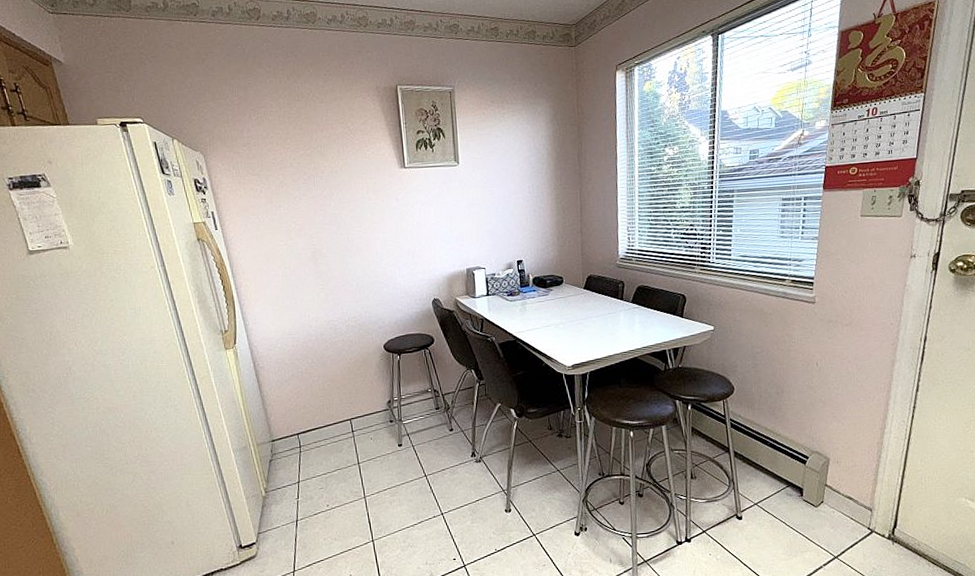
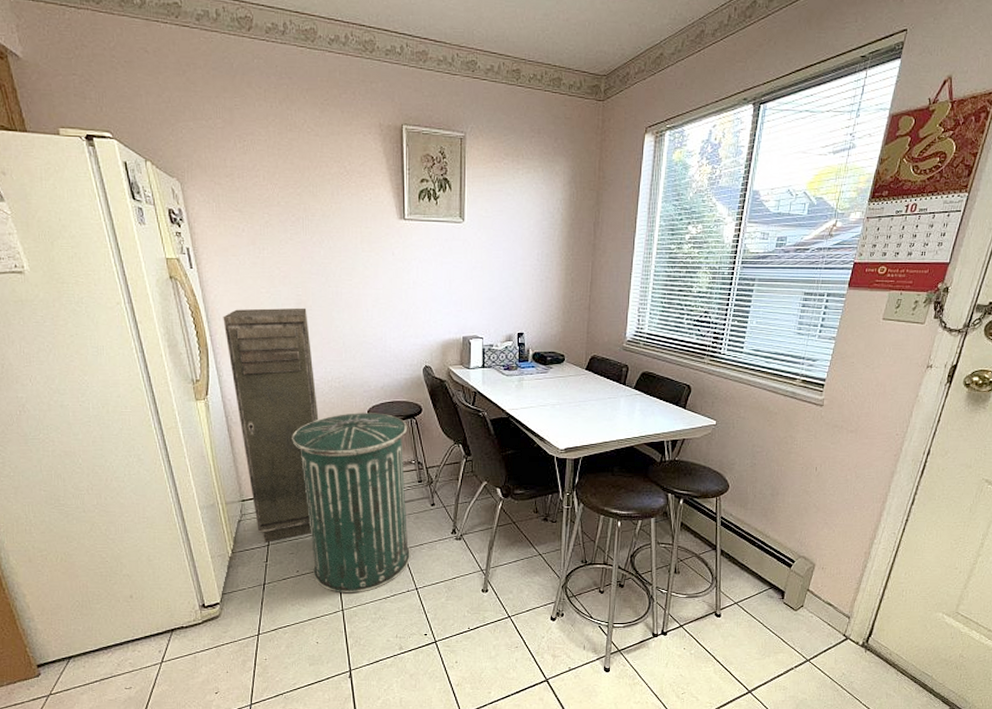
storage cabinet: none [246,255,339,480] -> present [223,307,319,542]
trash can: none [315,346,435,524] -> present [292,413,411,594]

